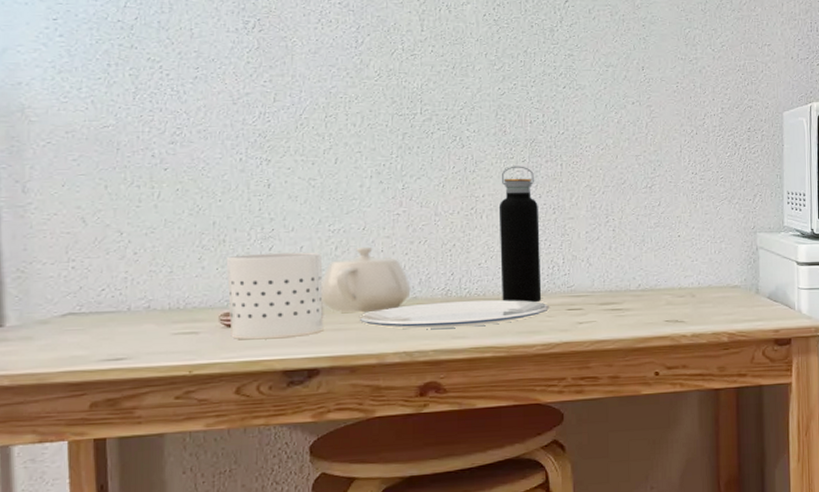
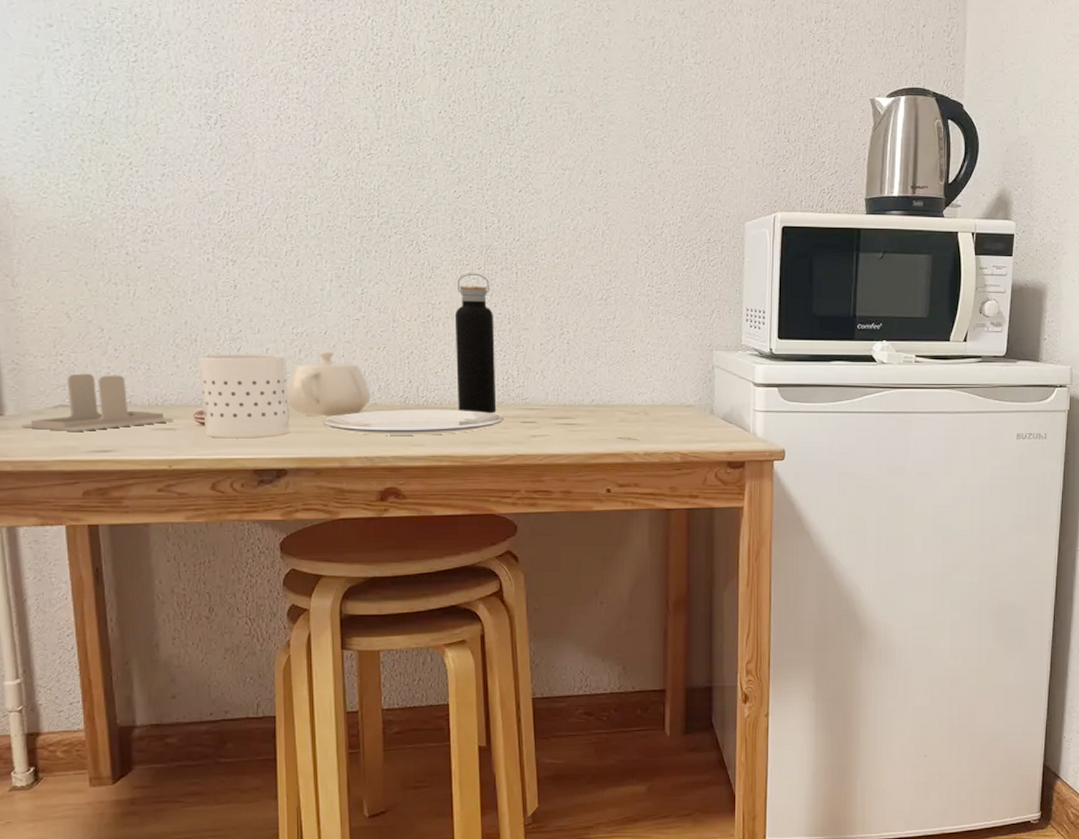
napkin holder: none [24,278,196,341] -> present [22,373,173,431]

